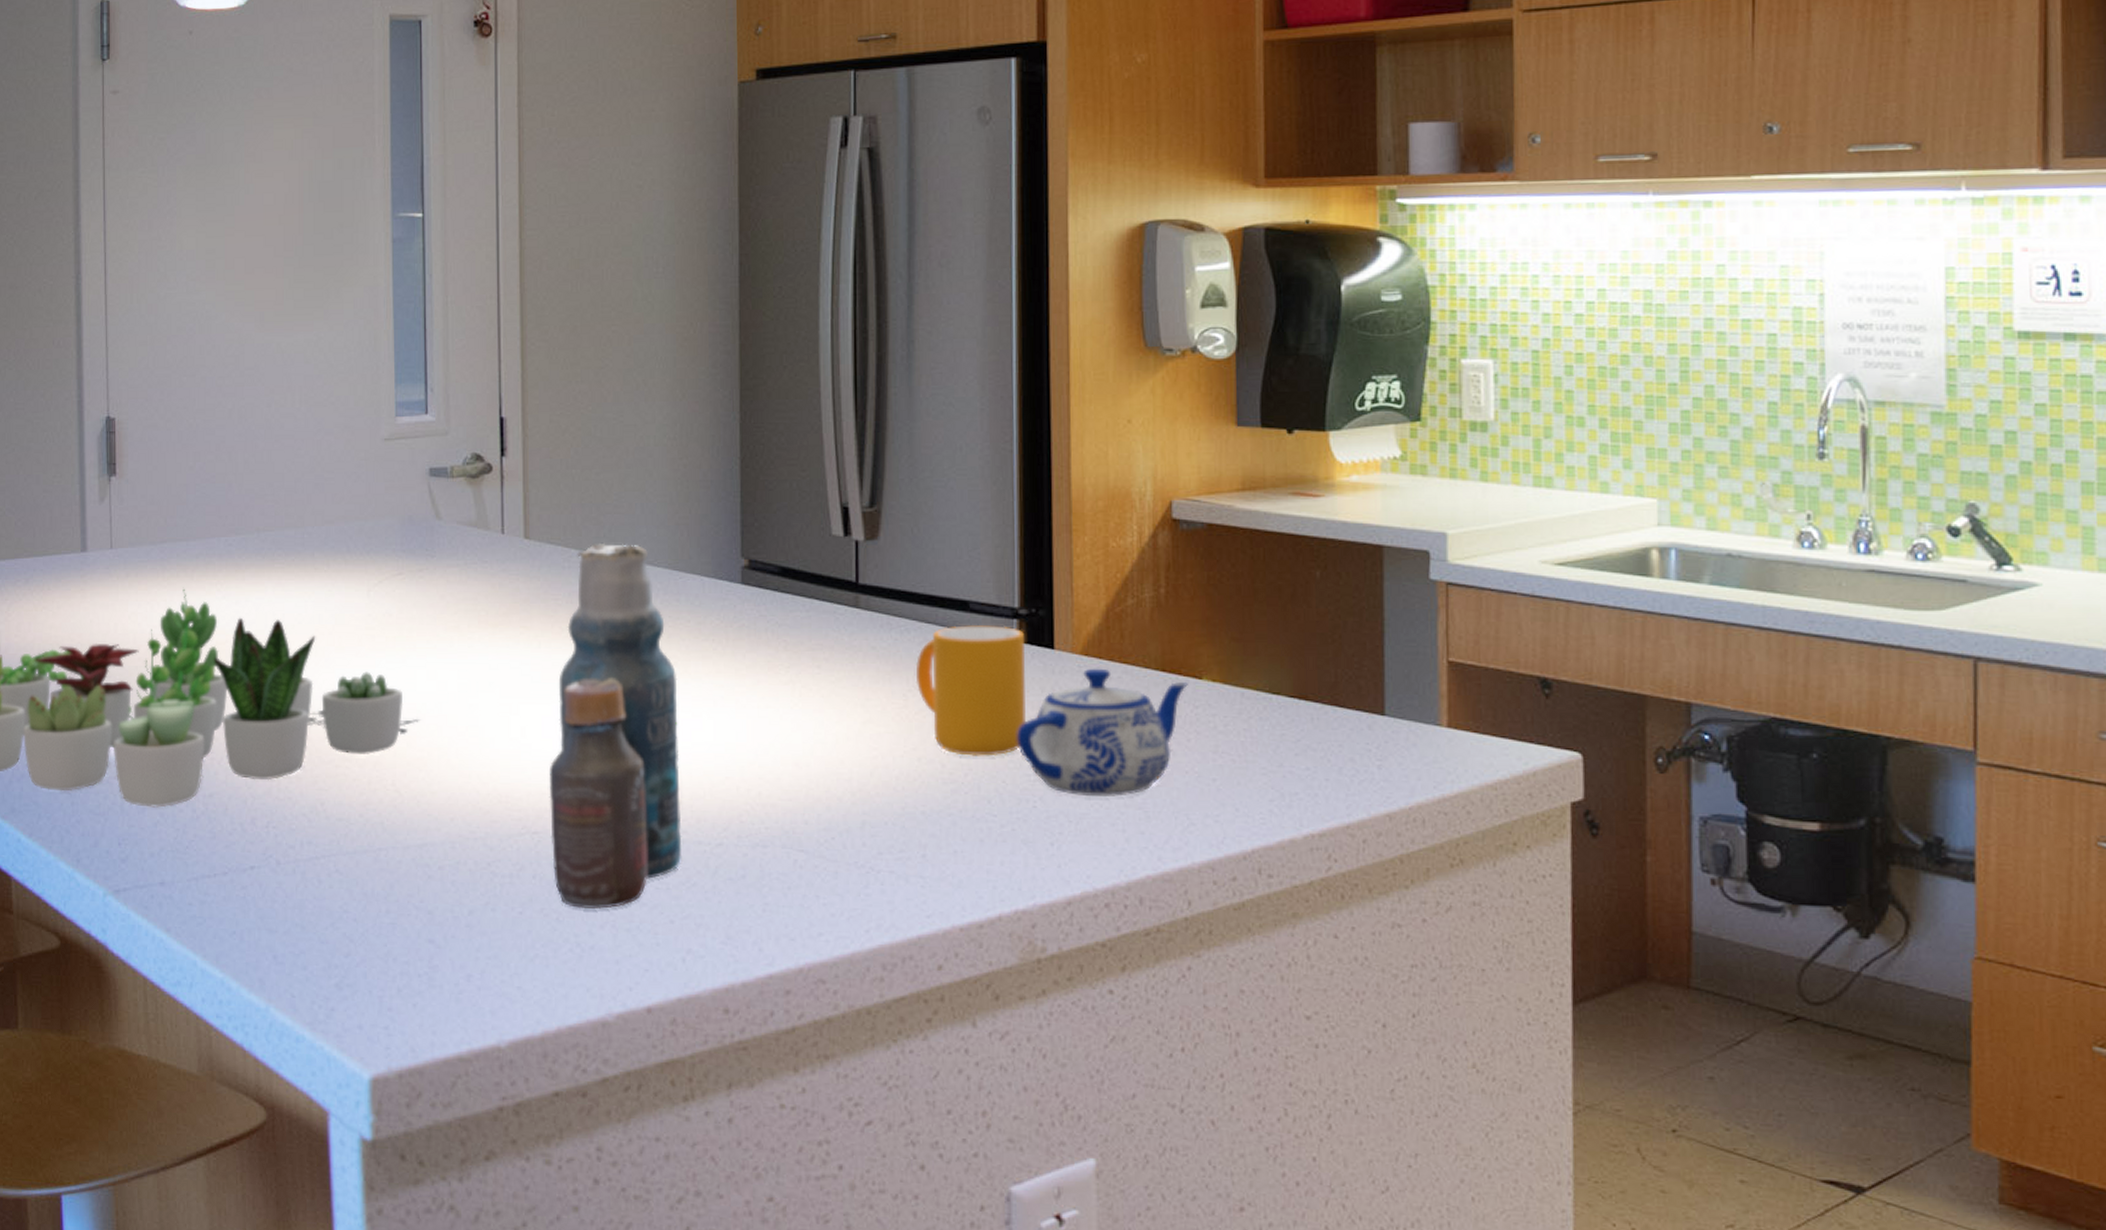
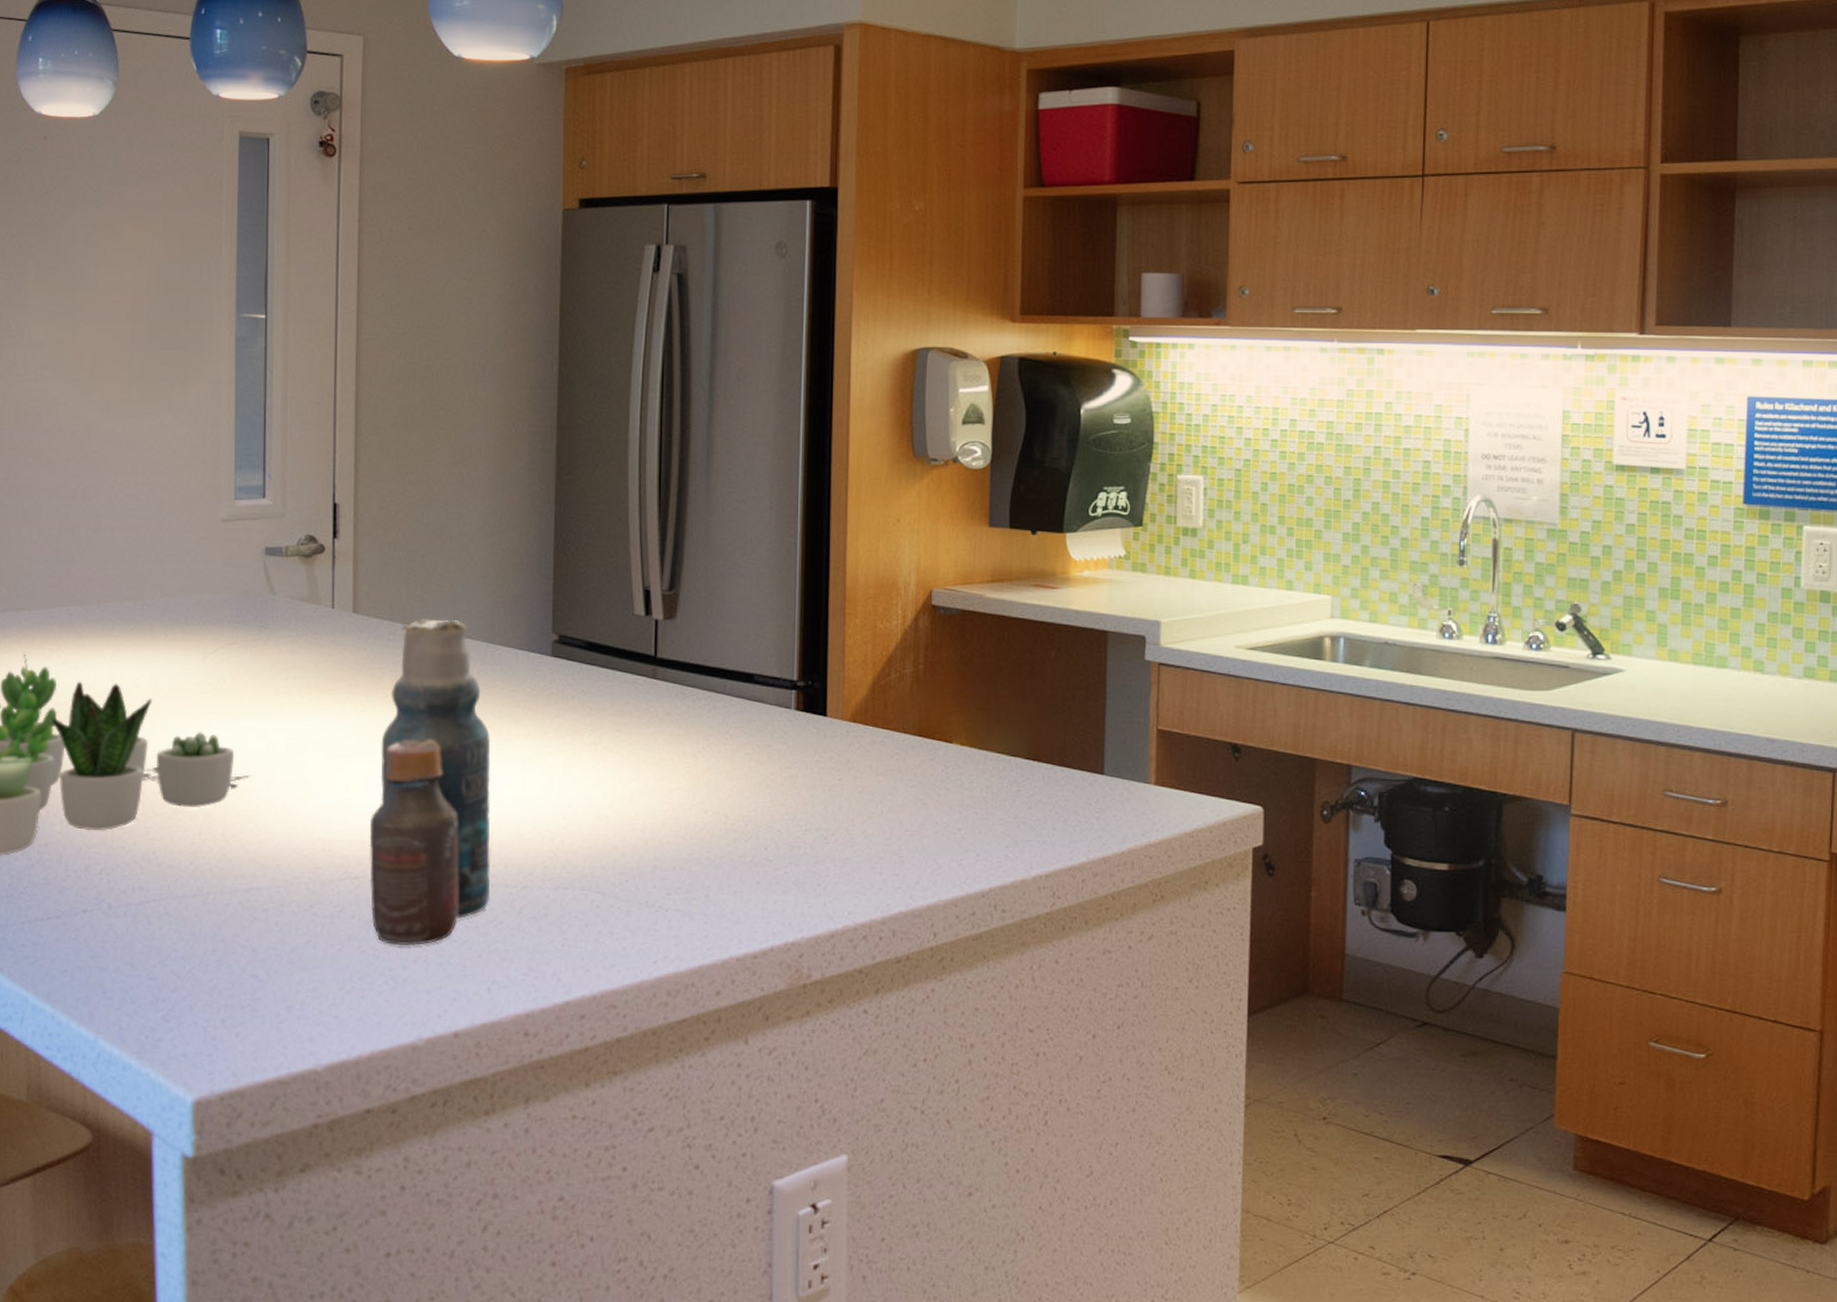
mug: present [915,625,1026,756] -> none [704,695,802,809]
teapot: present [1017,668,1188,797] -> none [792,733,940,844]

